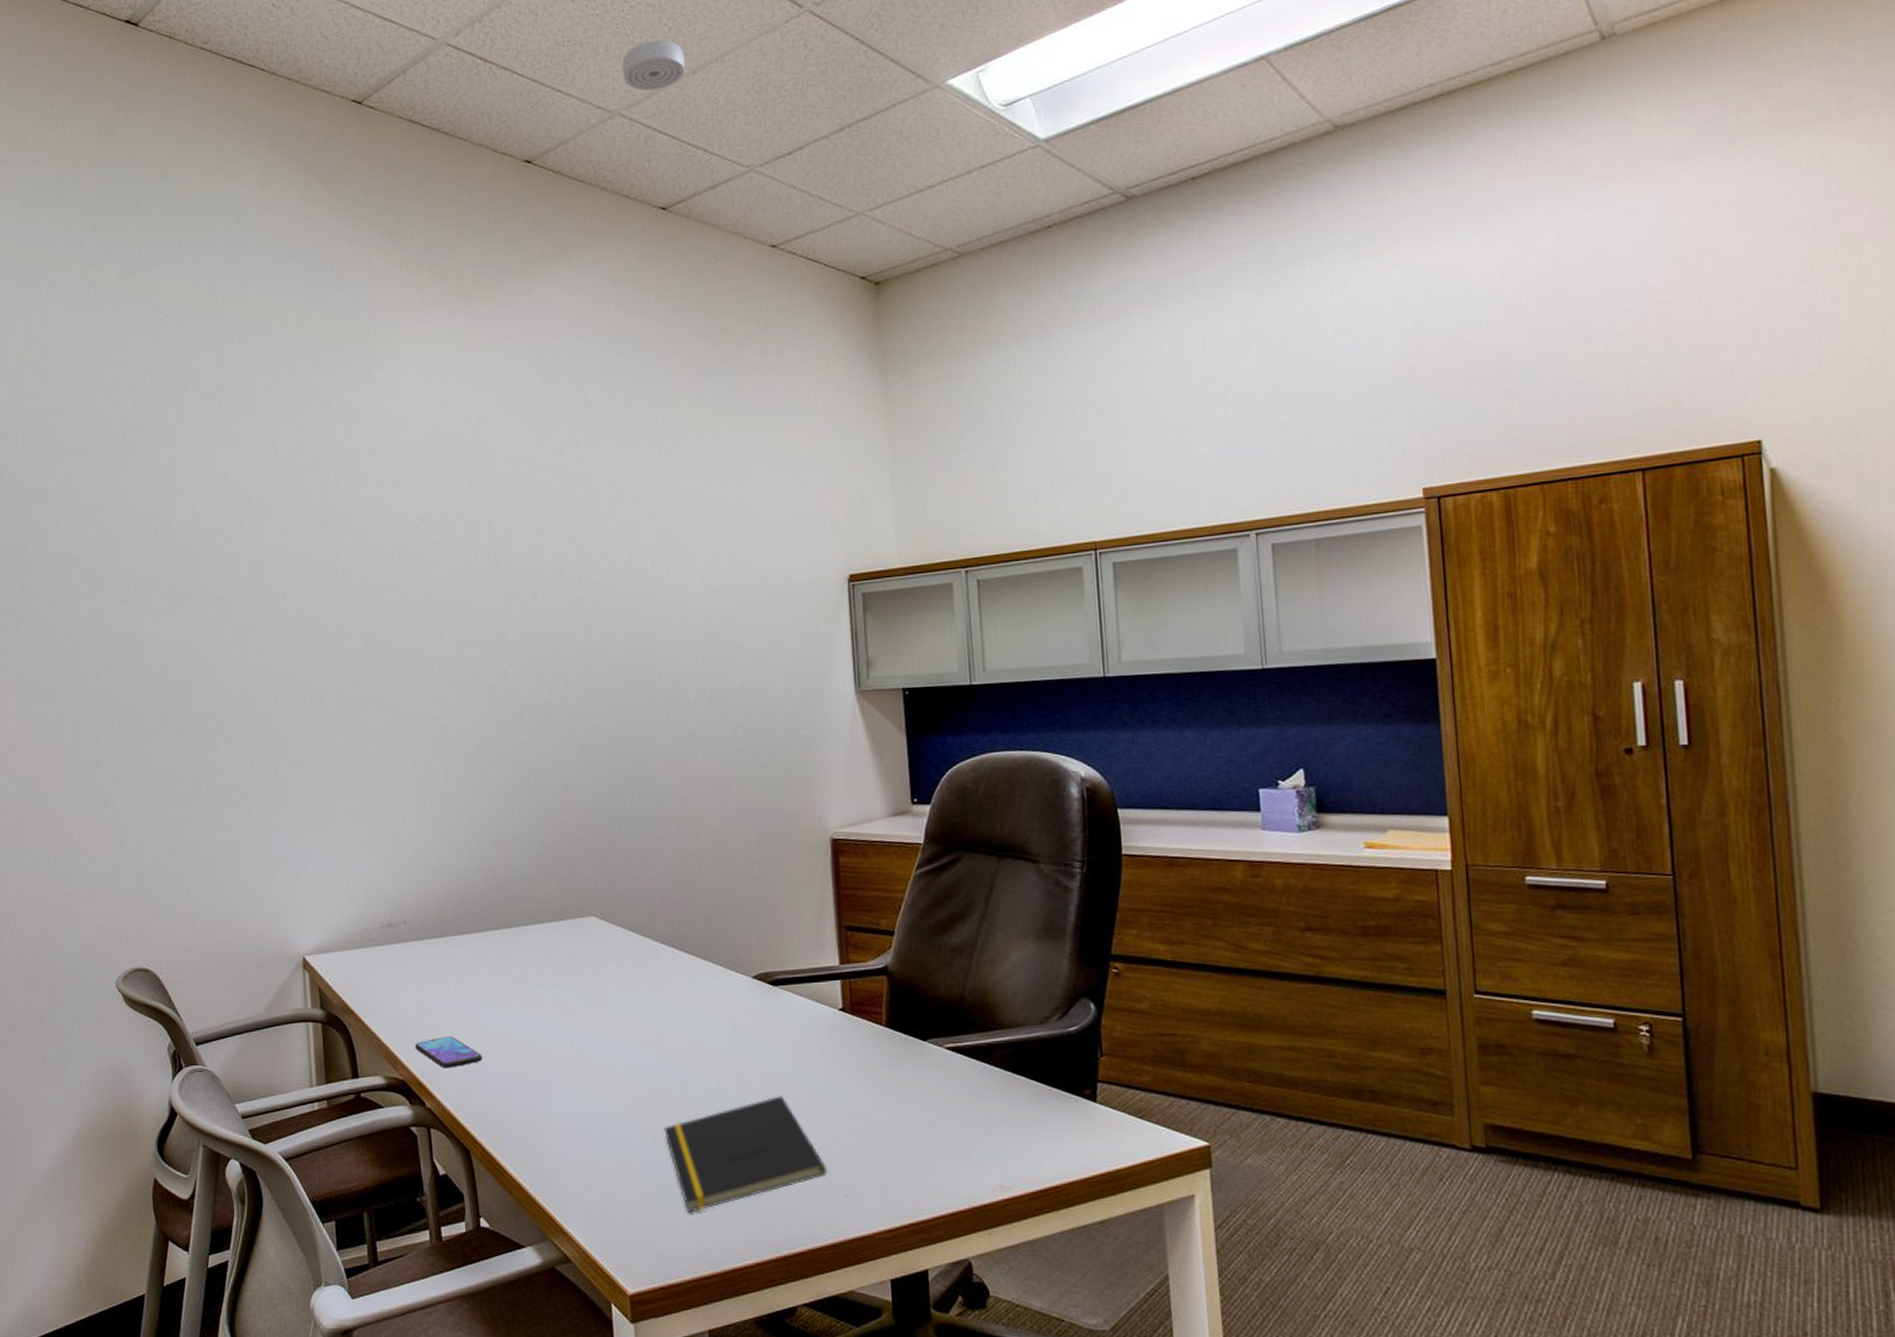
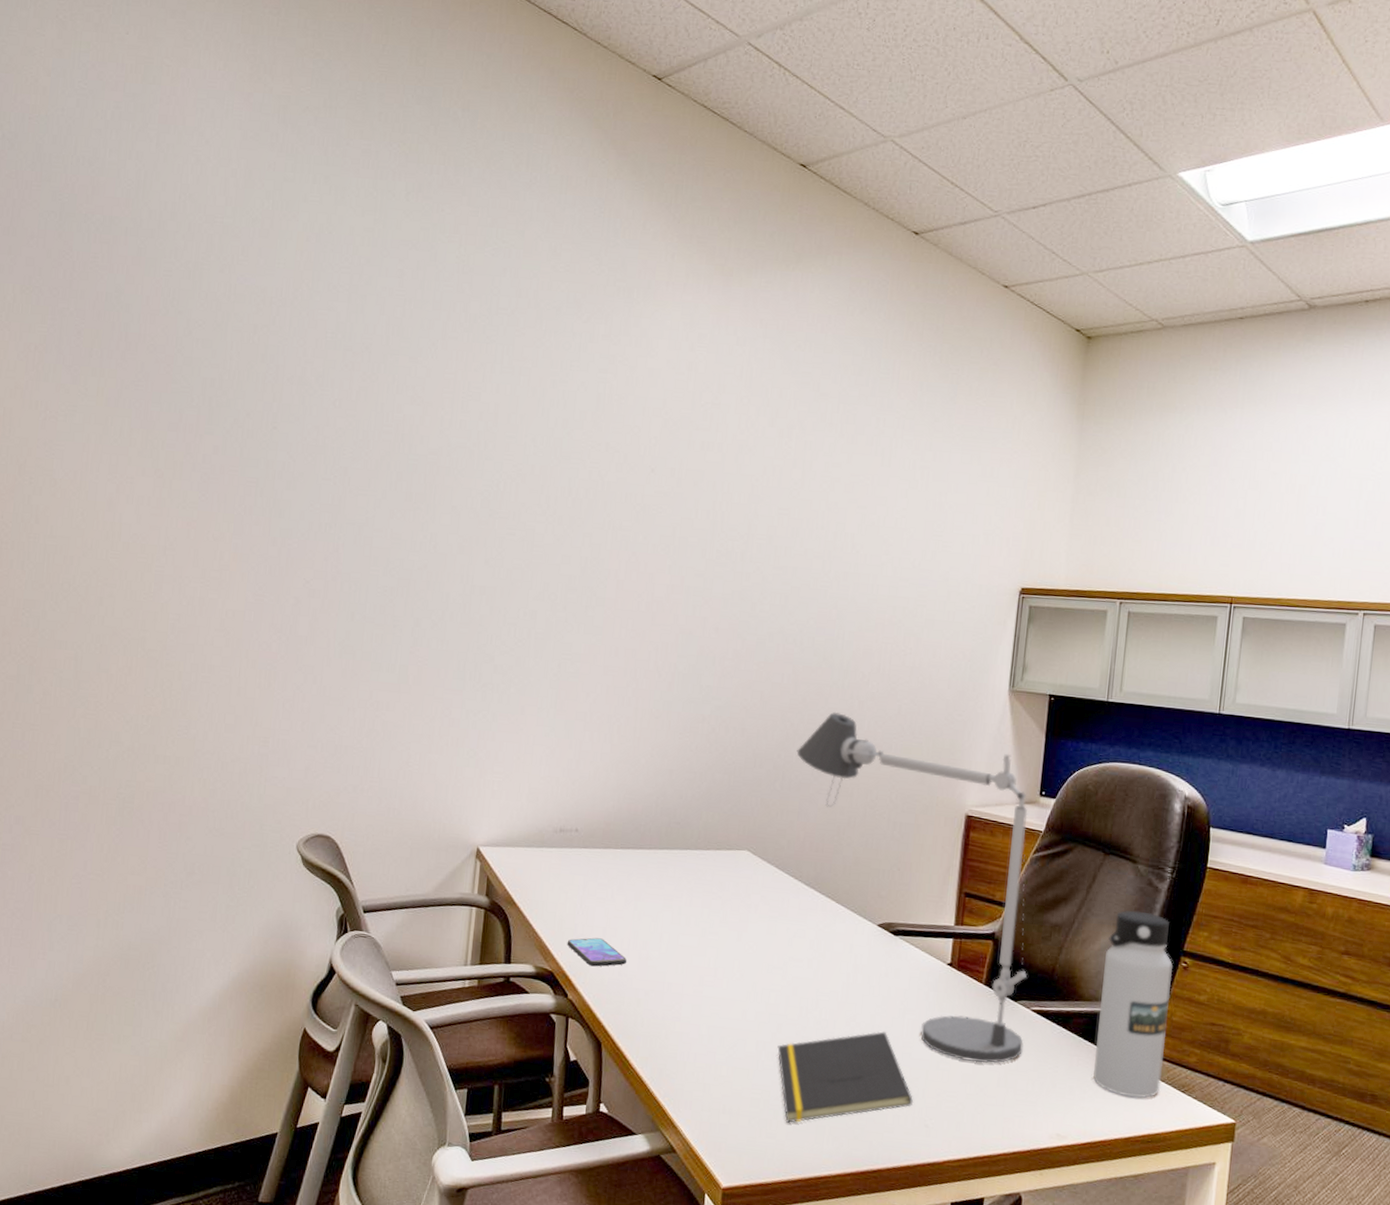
smoke detector: present [621,40,685,91] -> none [900,80,958,126]
desk lamp: none [629,747,943,1117] -> present [796,711,1028,1064]
water bottle: none [1020,916,1112,1132] -> present [1093,910,1173,1098]

